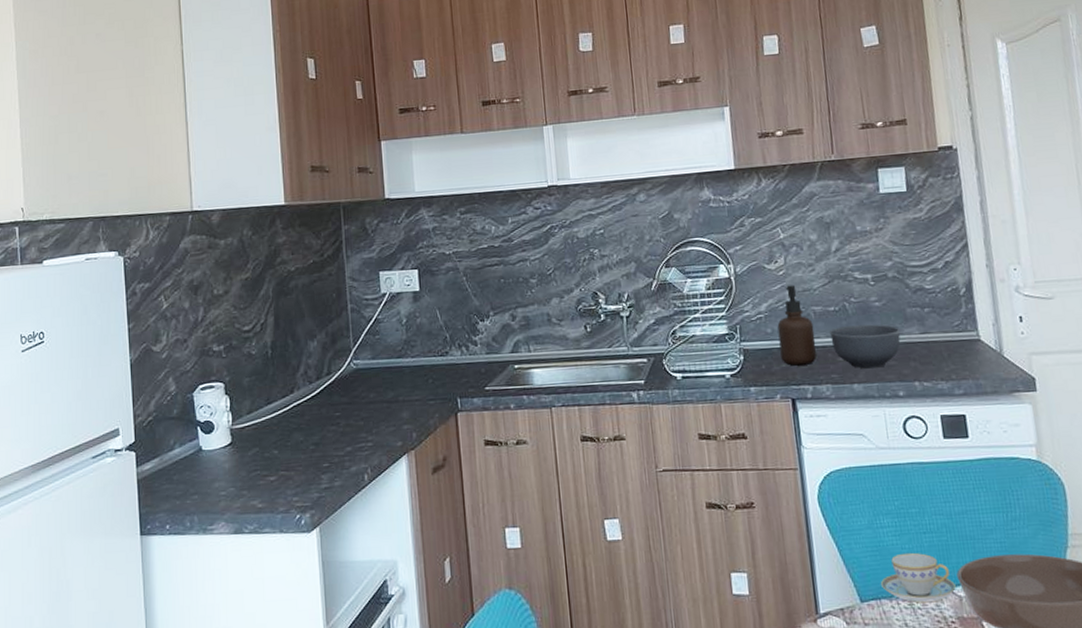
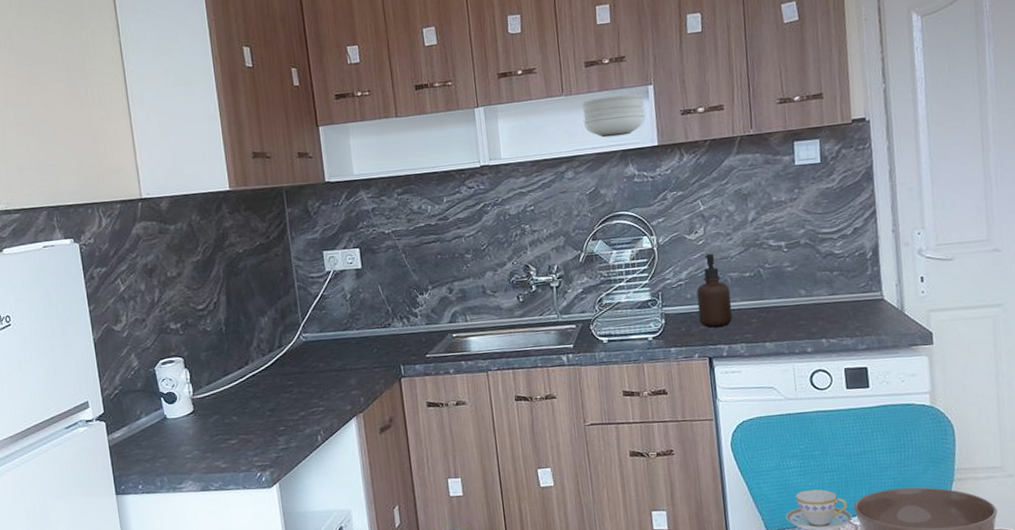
bowl: none [654,115,722,160] -> present [581,94,647,138]
bowl: present [828,324,901,369] -> none [744,287,811,328]

